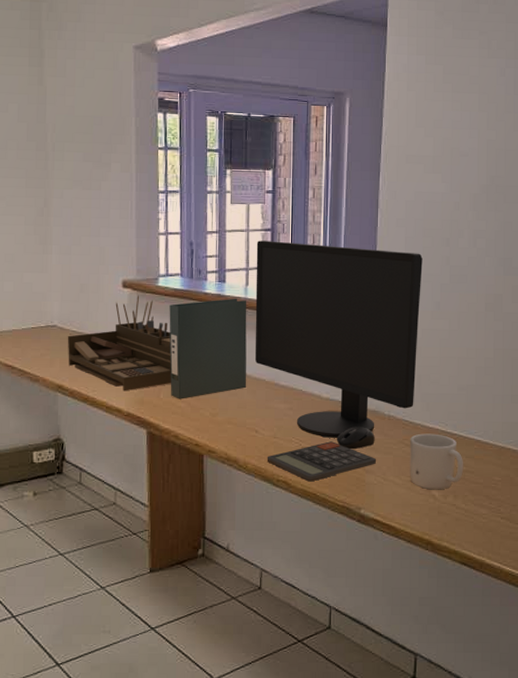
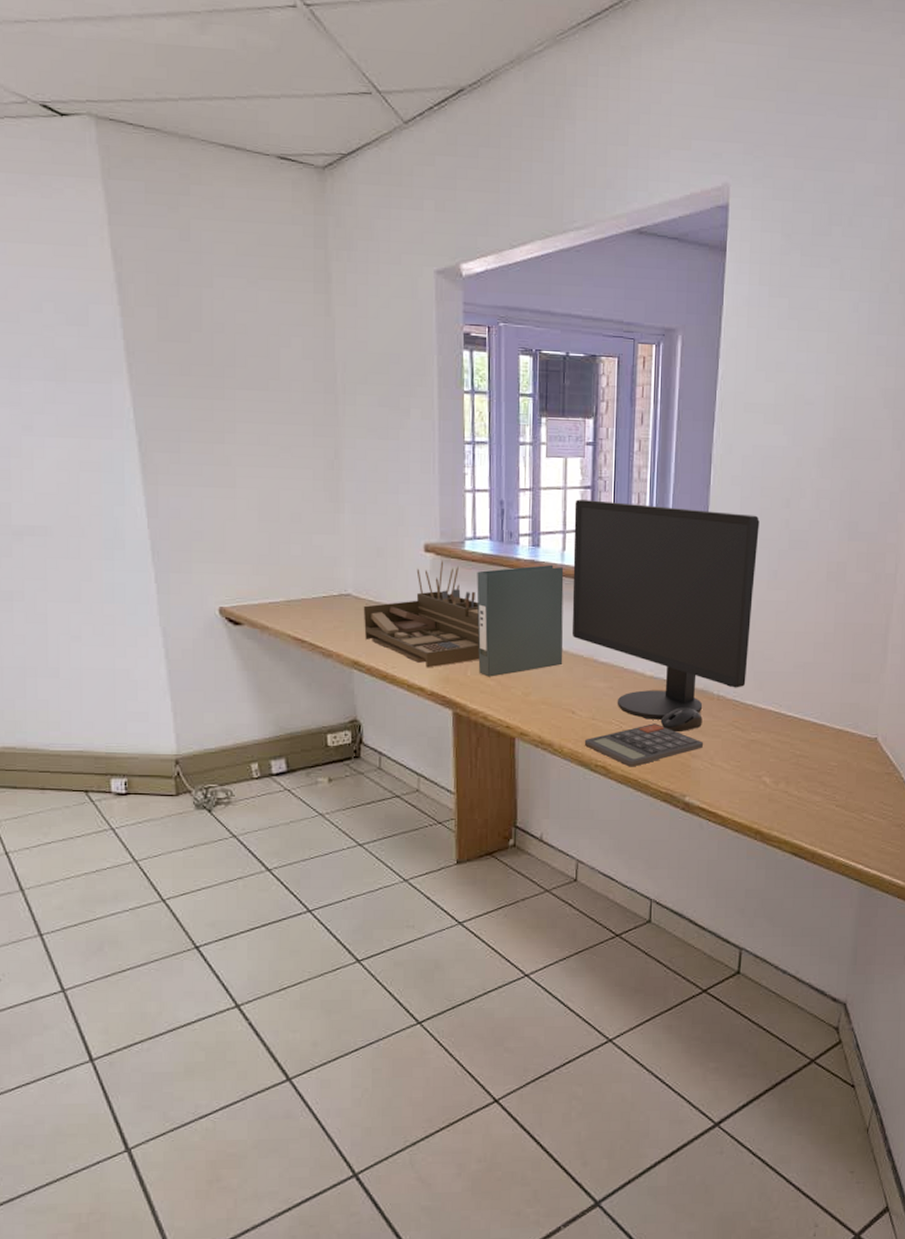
mug: present [410,433,464,490] -> none [739,715,798,776]

